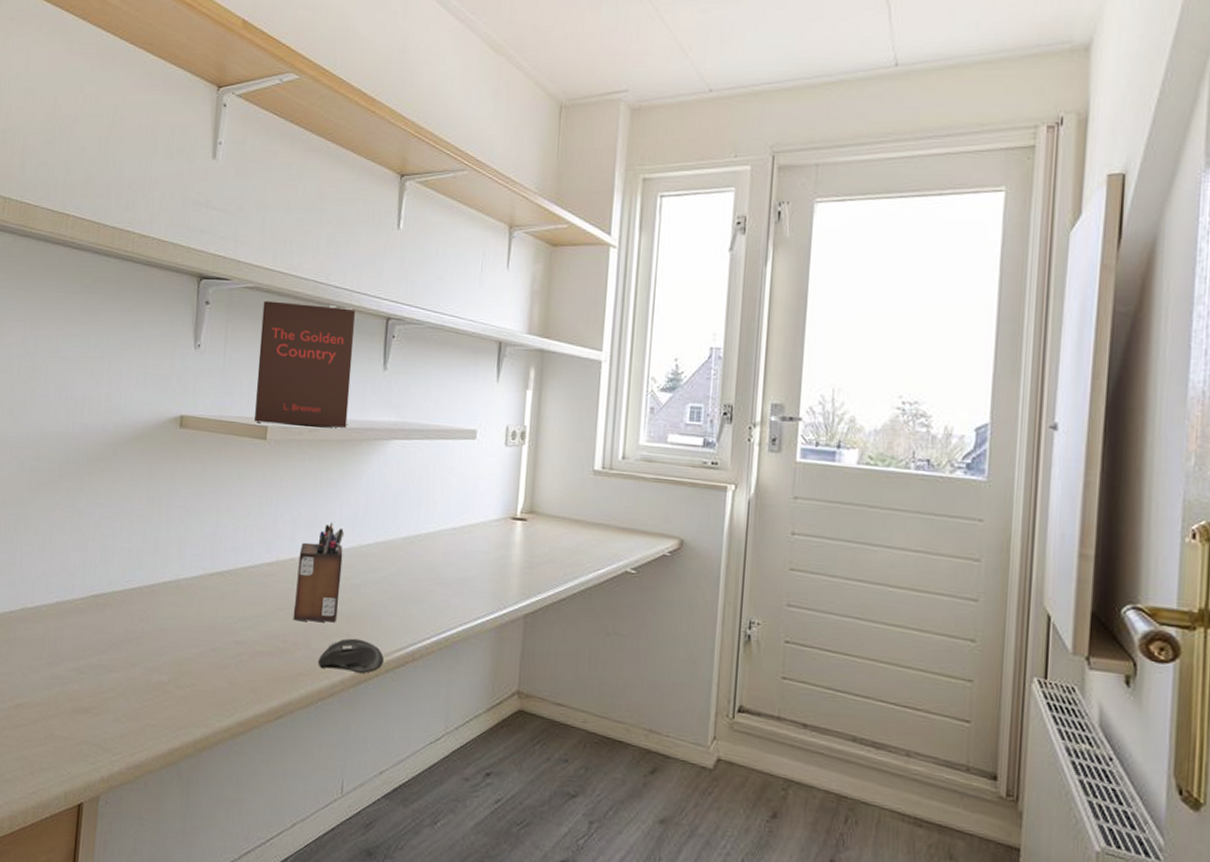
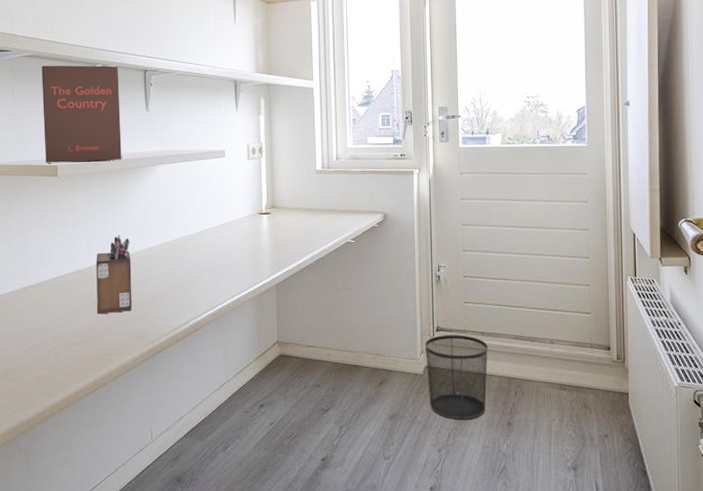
computer mouse: present [317,638,385,674] -> none [121,321,173,347]
waste bin: none [718,718,811,846] -> present [424,335,488,421]

